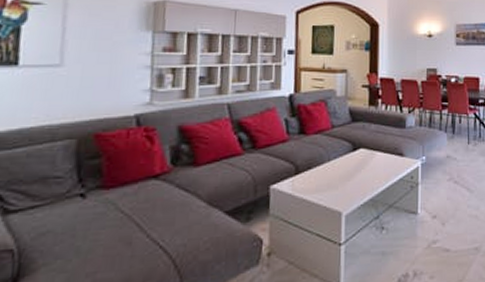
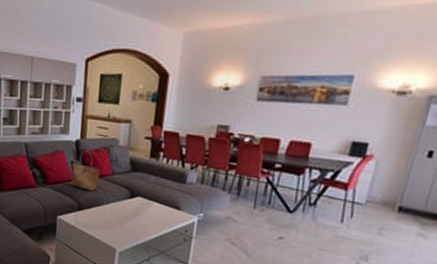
tote bag: none [285,105,318,149] -> present [70,150,100,191]

